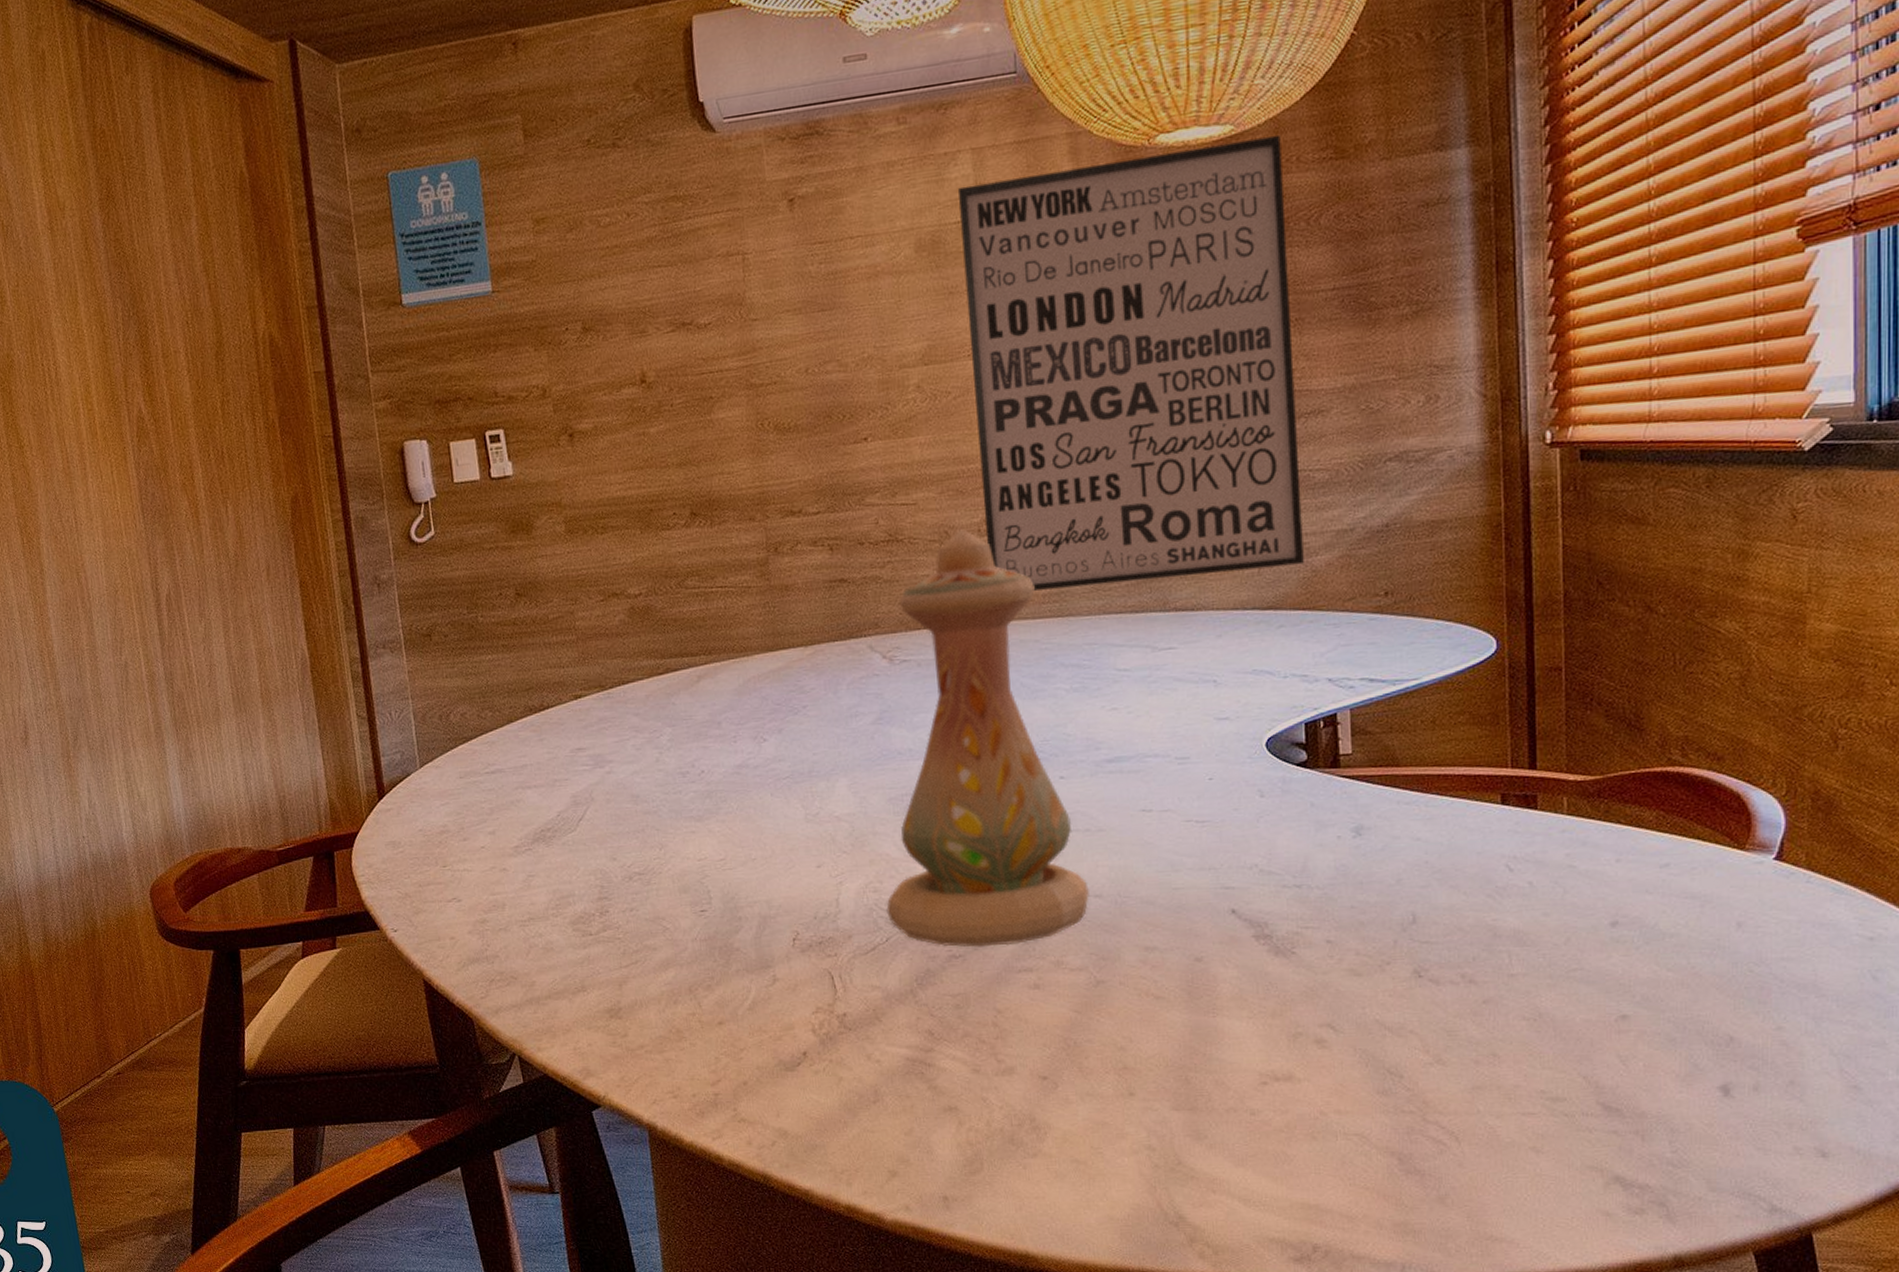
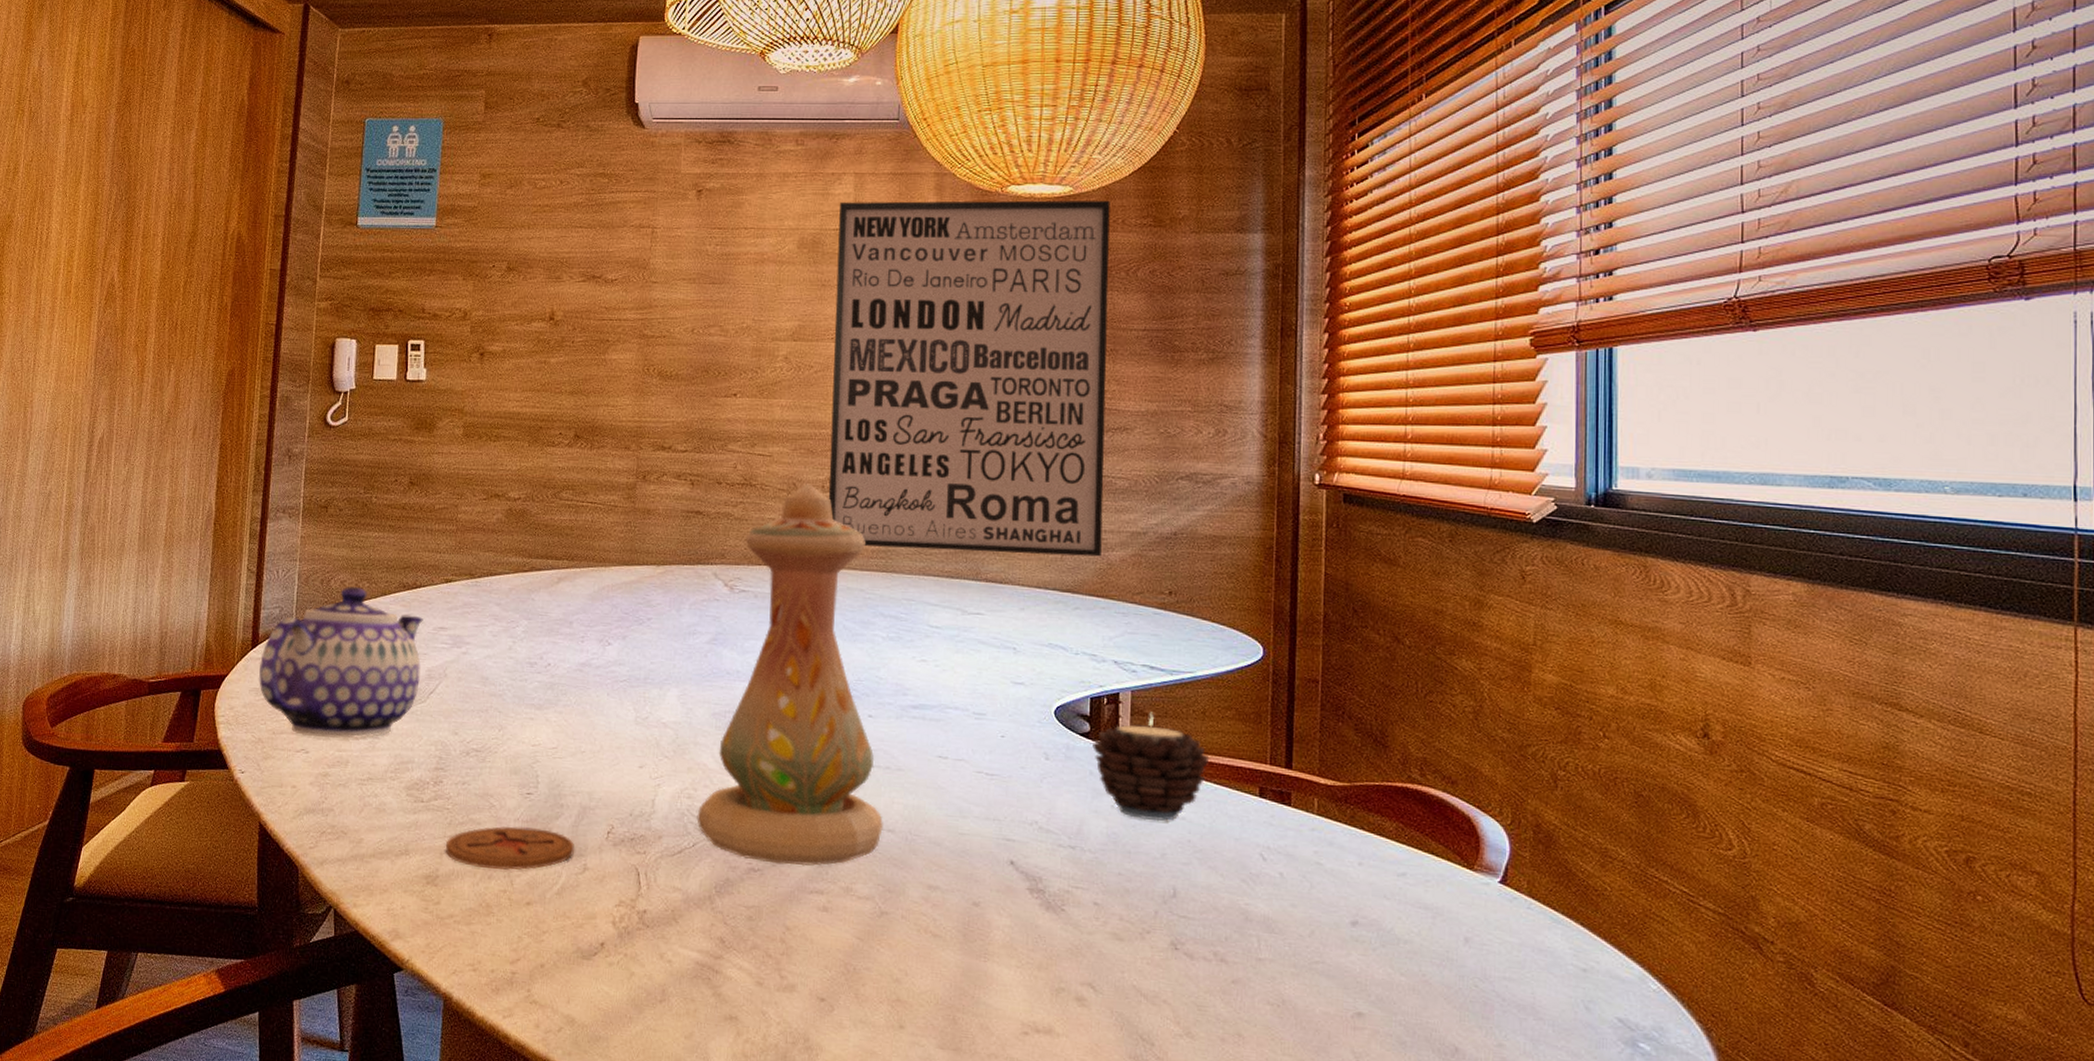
teapot: none [390,718,567,884] -> present [258,587,423,739]
coaster: none [623,945,760,994] -> present [445,826,574,870]
candle: none [1311,729,1444,847] -> present [1092,712,1210,822]

